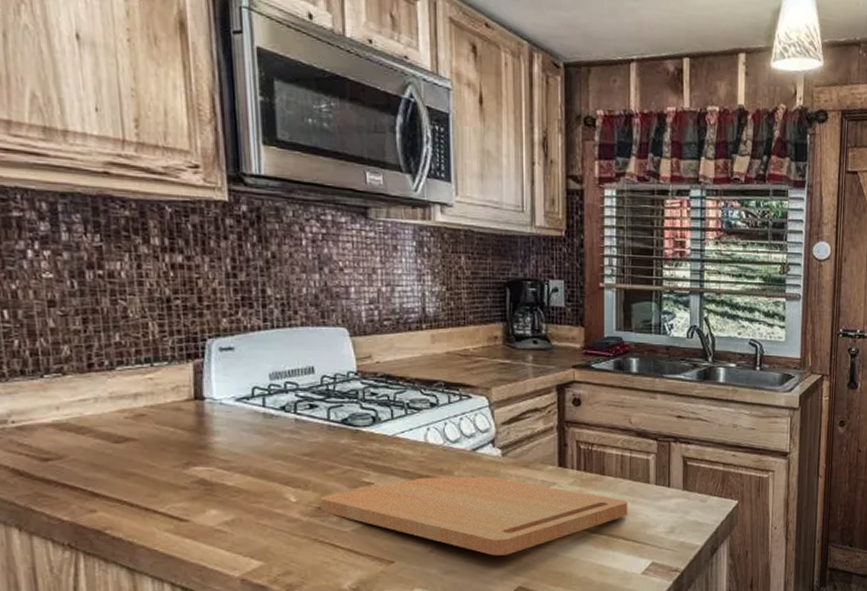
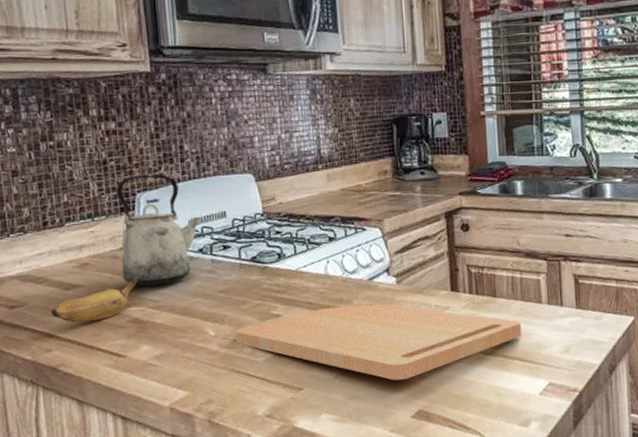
banana: none [96,432,206,481] -> present [51,276,138,323]
kettle: none [181,318,287,444] -> present [115,174,203,286]

